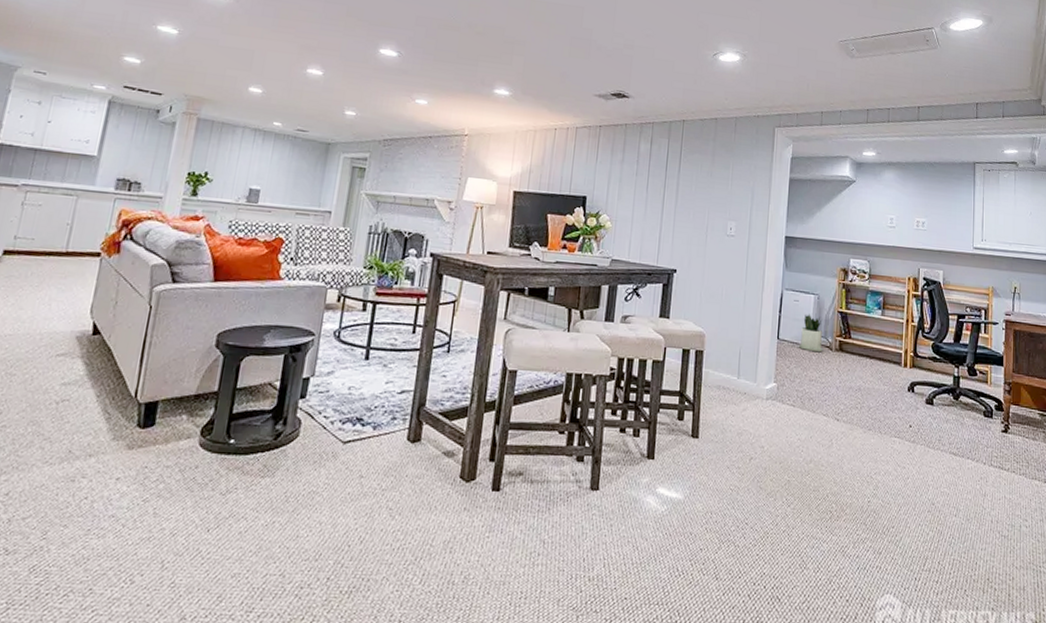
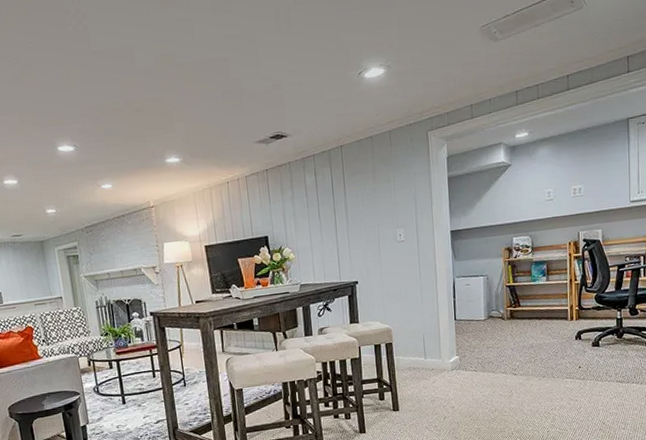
planter: present [798,314,824,353] -> none [474,293,497,325]

